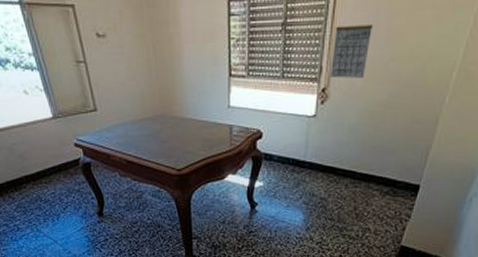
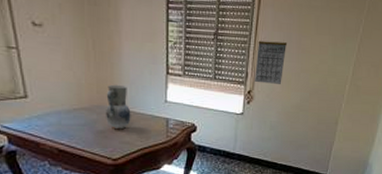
vase: none [168,91,194,139] -> present [106,84,131,130]

